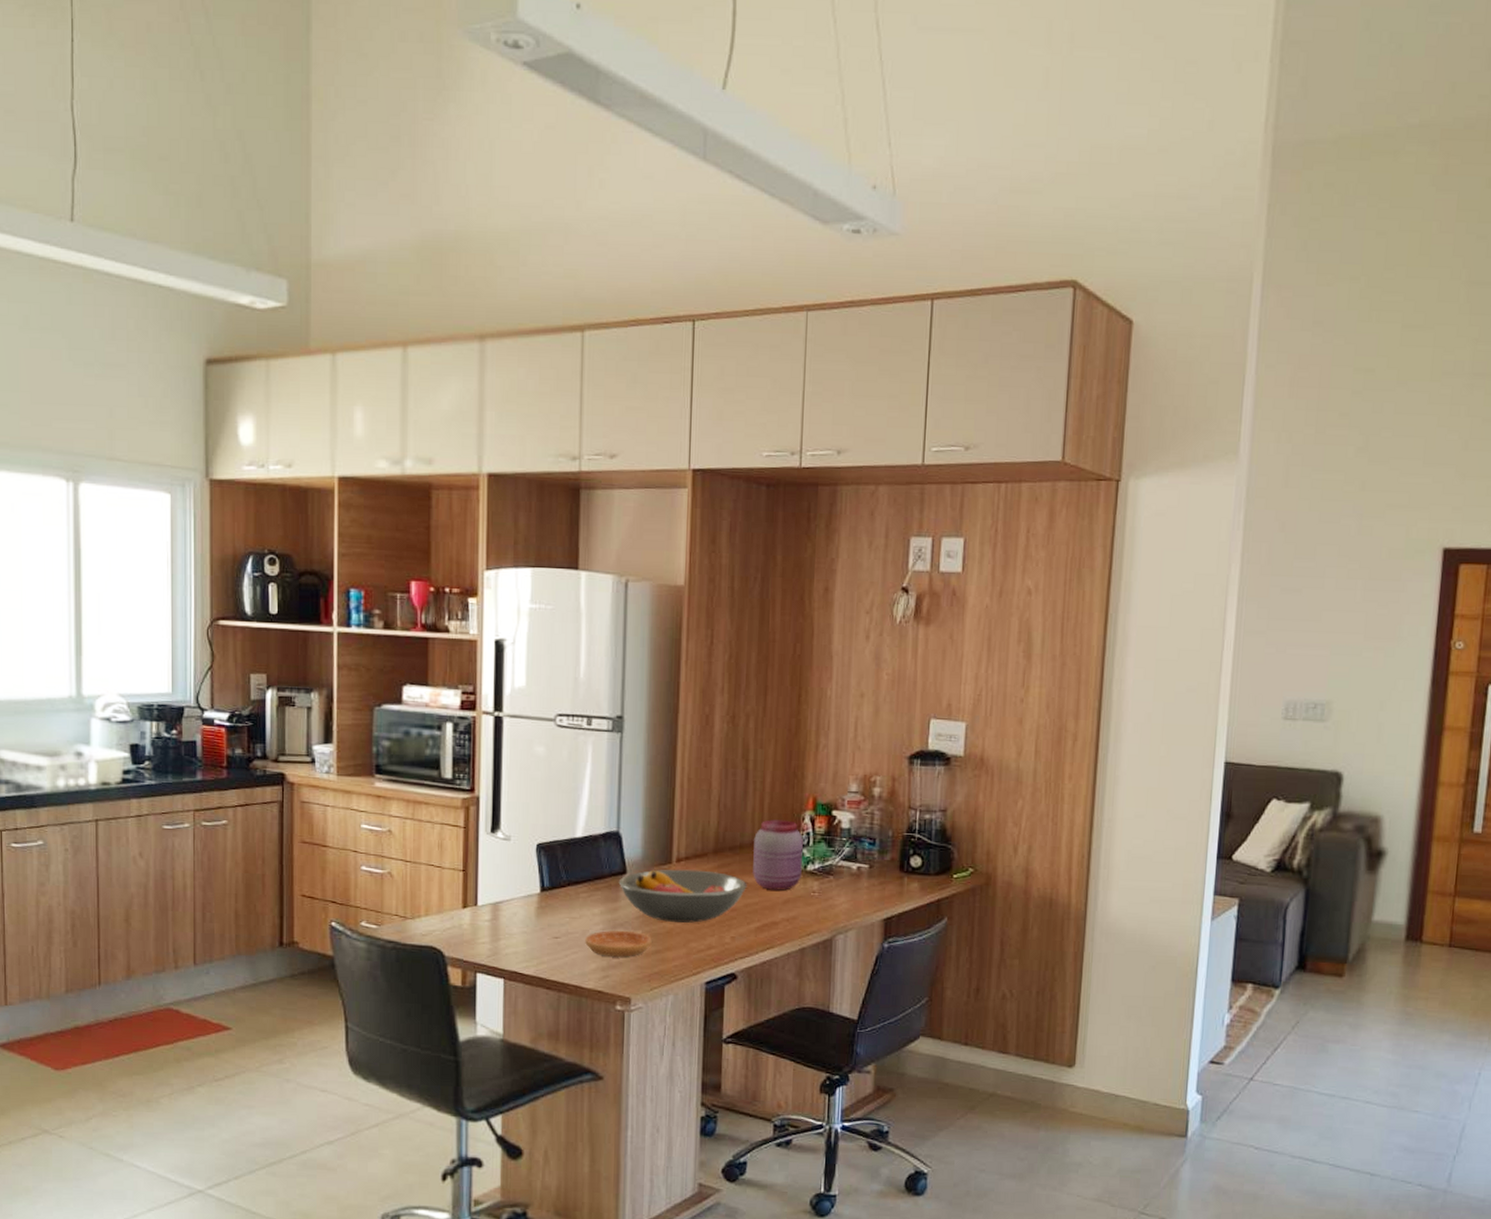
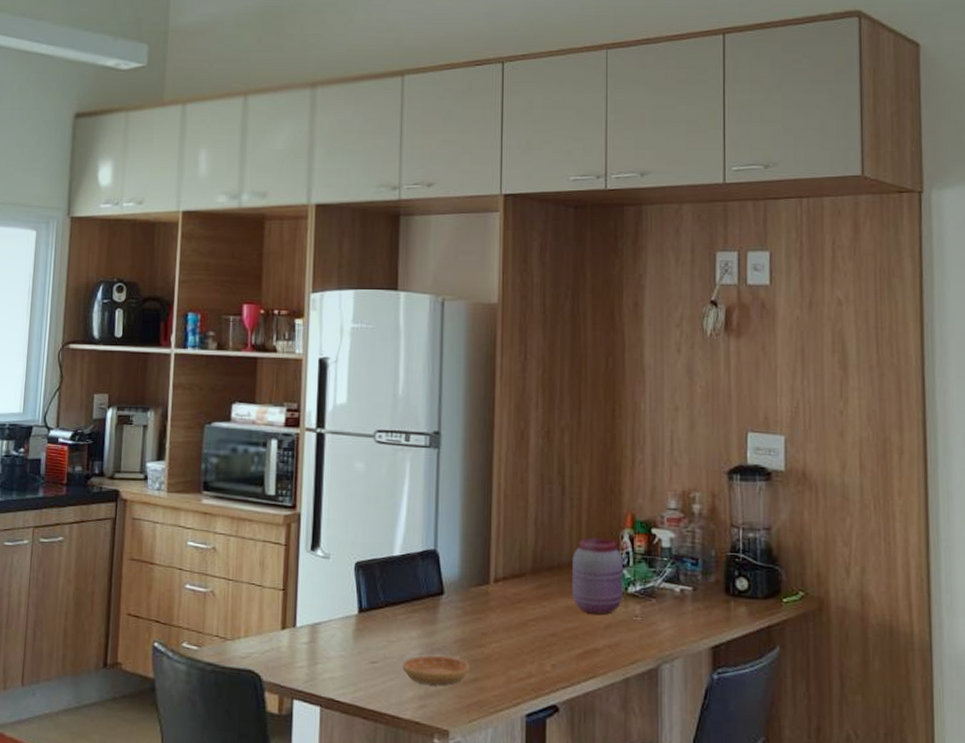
fruit bowl: present [618,869,747,923] -> none [436,590,567,649]

